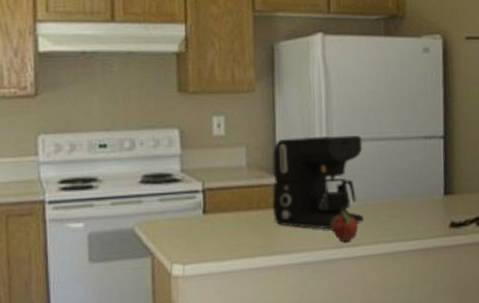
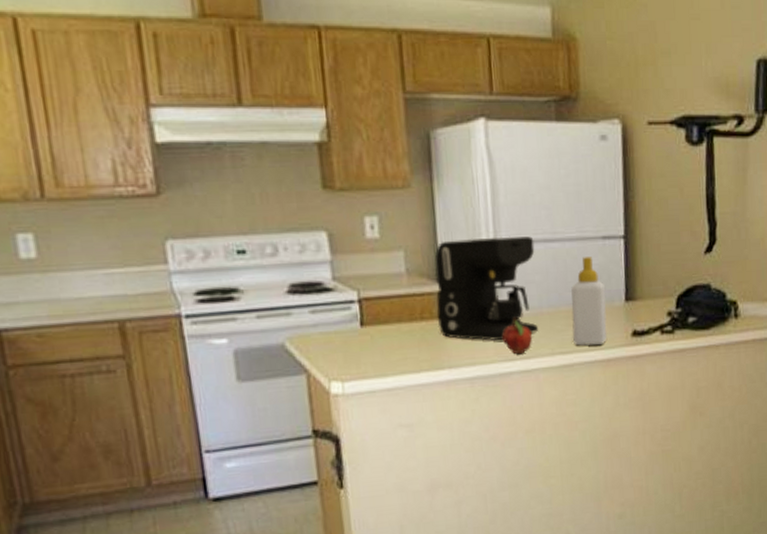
soap bottle: none [394,154,427,236] -> present [570,257,607,346]

